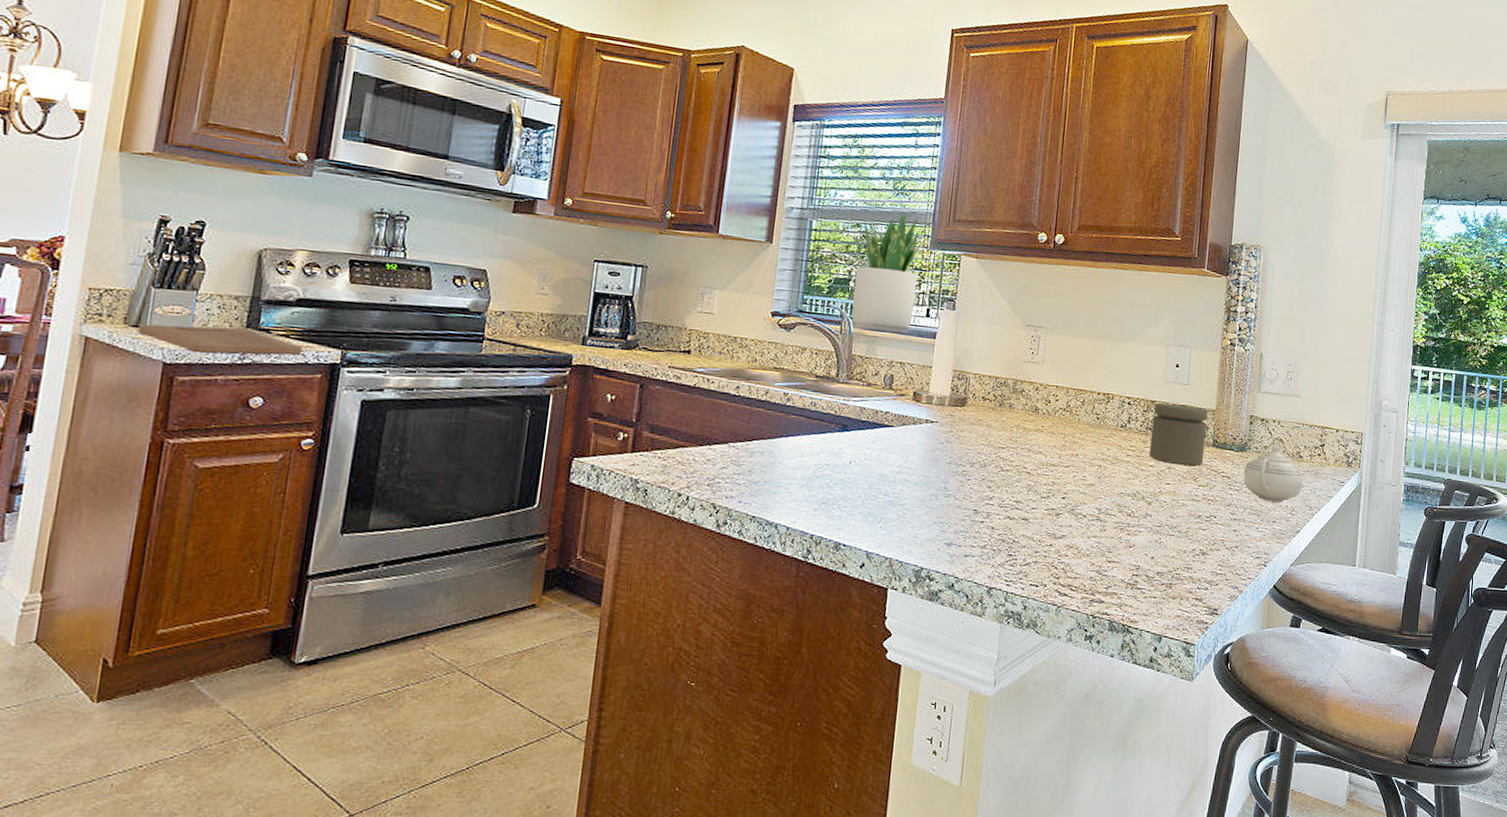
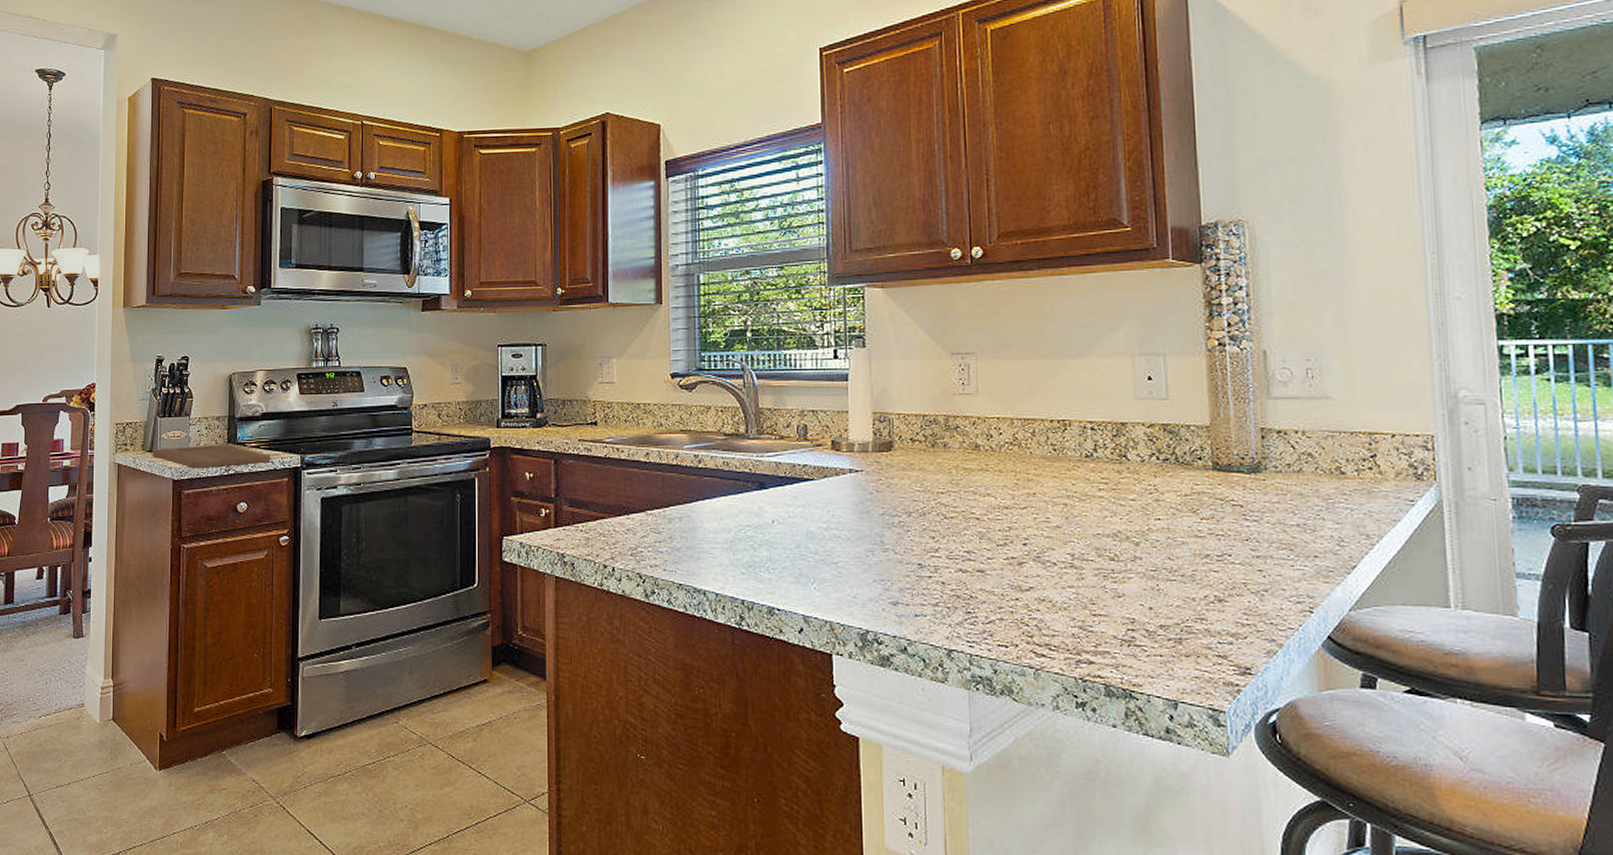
planter: present [851,213,923,335] -> none [751,252,820,381]
jar: present [1149,402,1208,467] -> none [1125,423,1203,496]
teapot: present [1243,444,1303,503] -> none [1261,460,1351,532]

